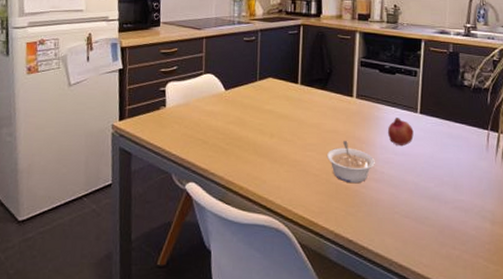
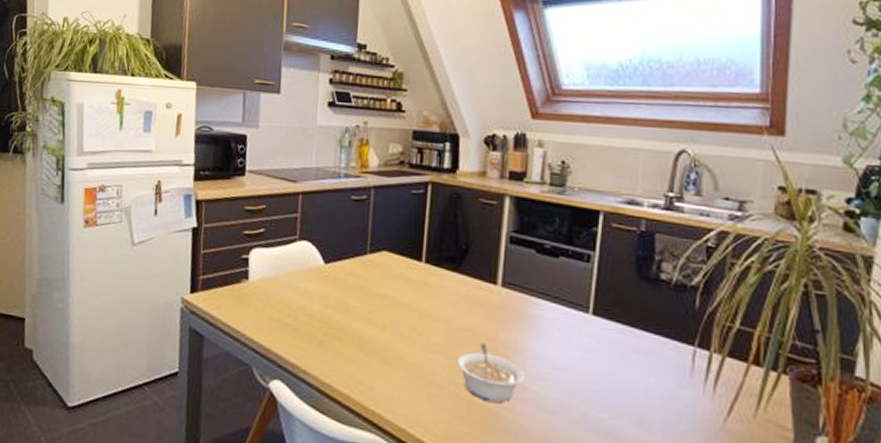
fruit: present [387,118,414,146] -> none [543,317,582,358]

